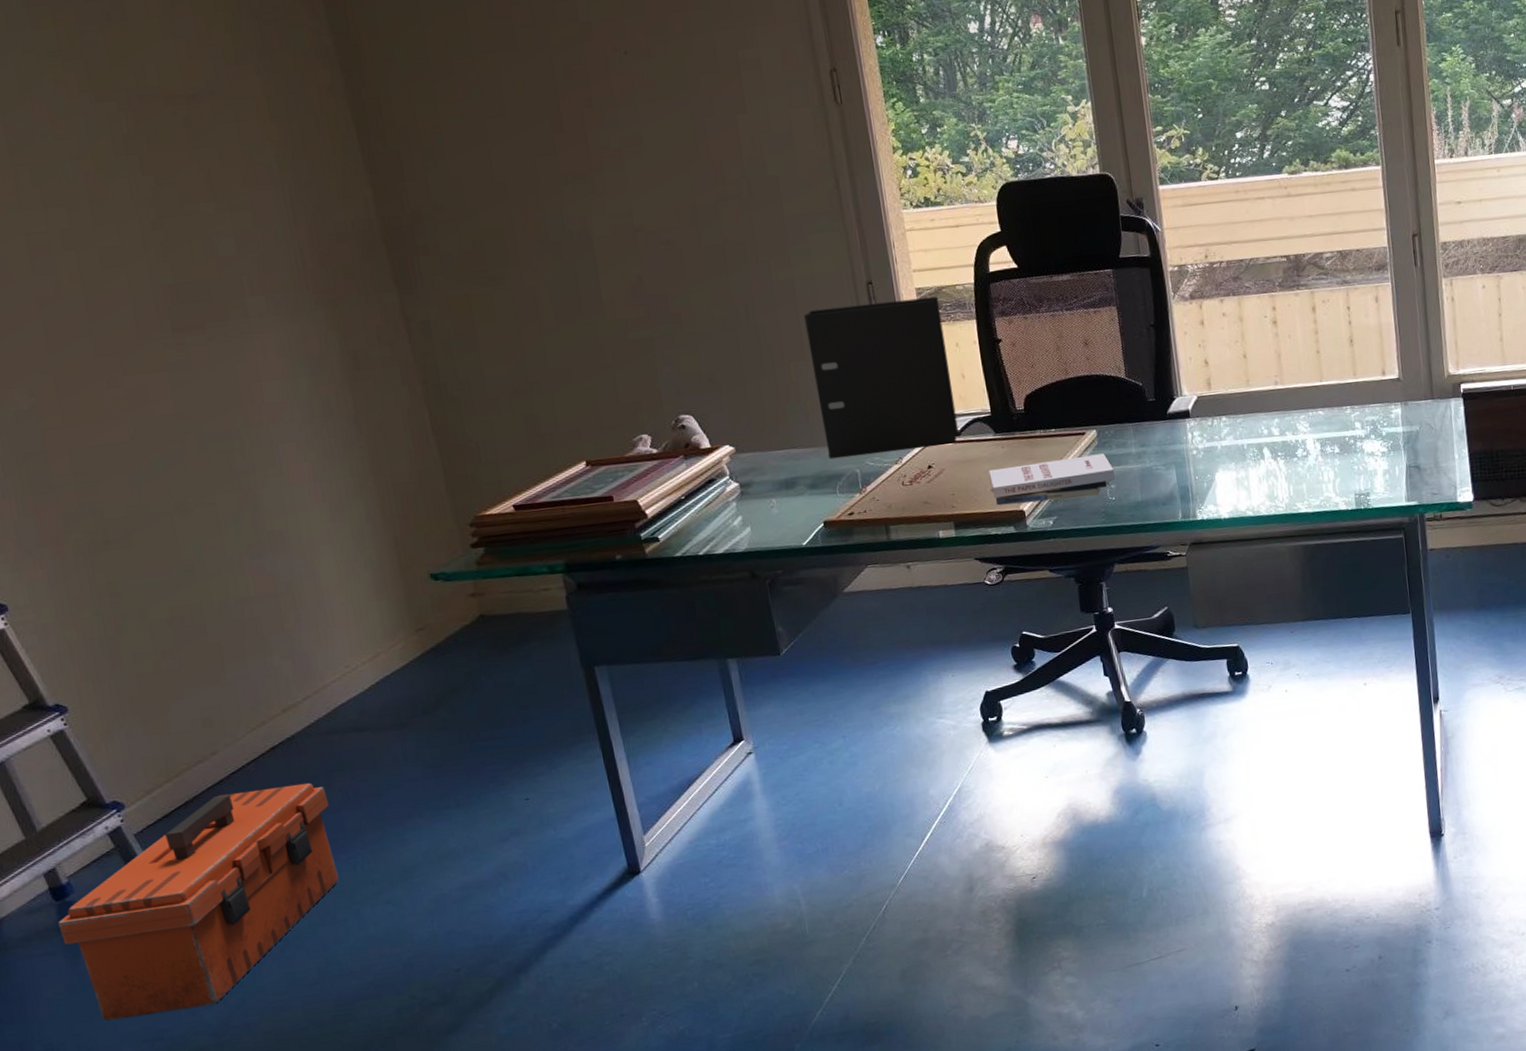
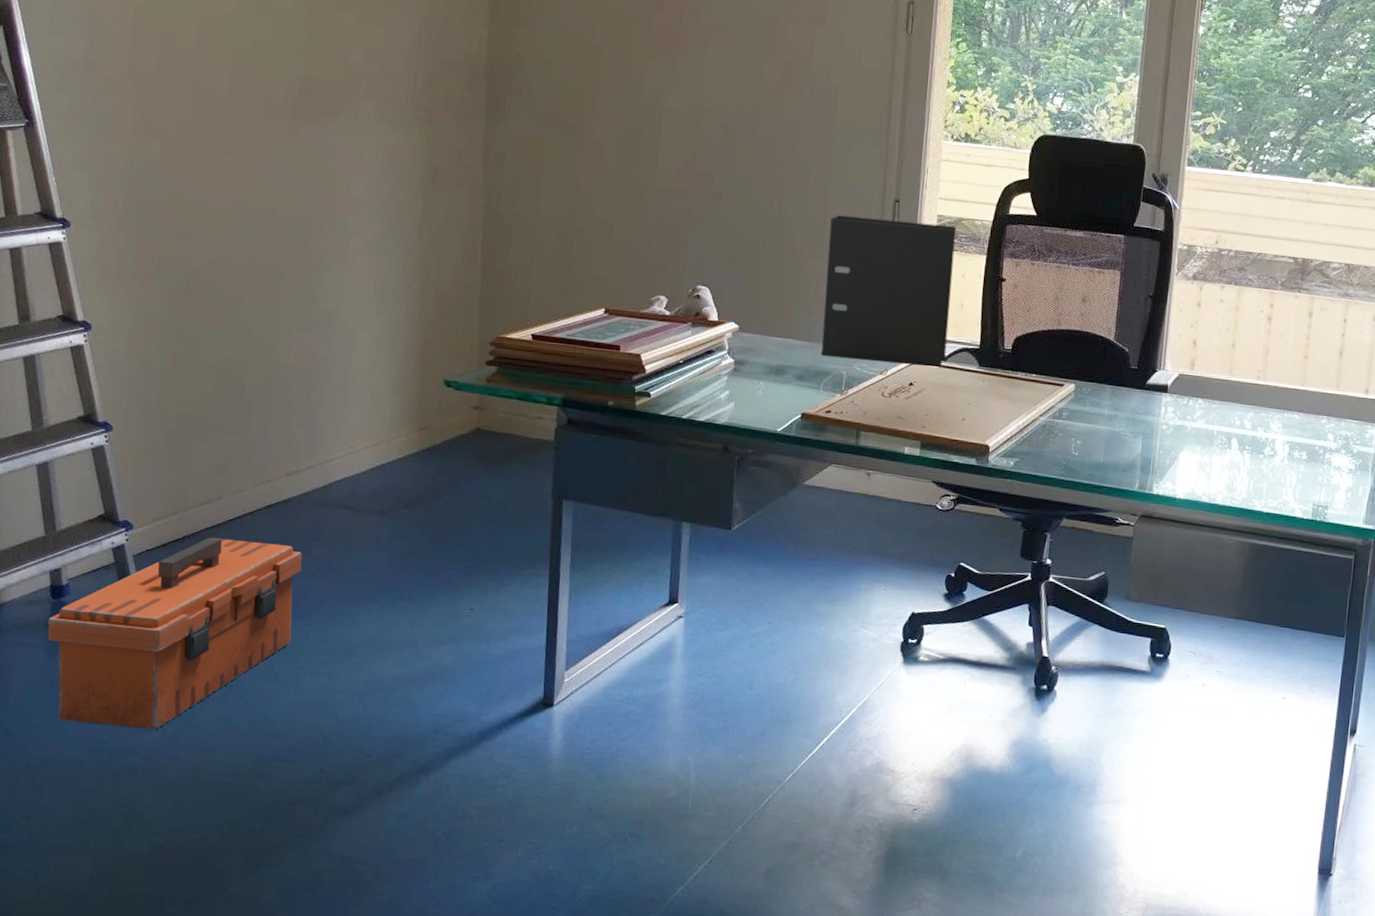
books: present [989,453,1115,506] -> none [963,400,1083,448]

